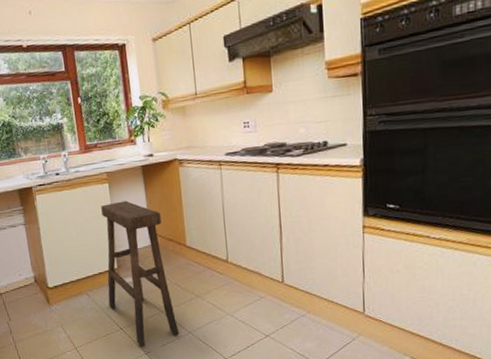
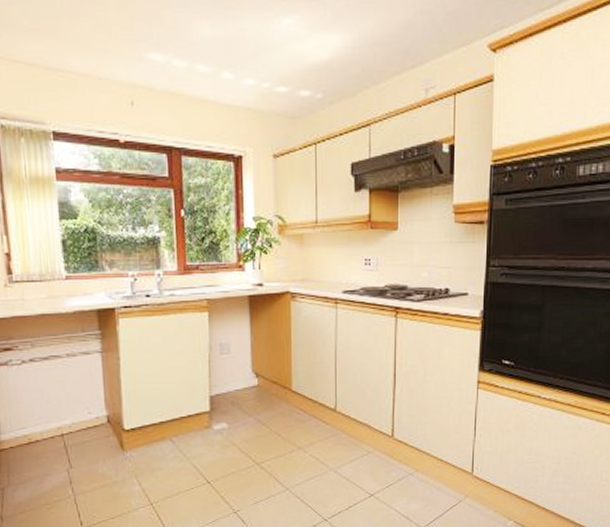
stool: present [101,200,179,347] -> none [196,334,275,504]

